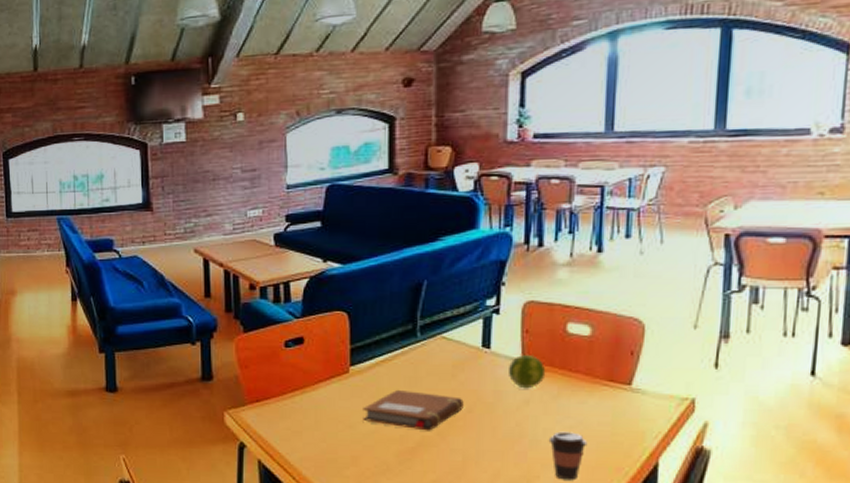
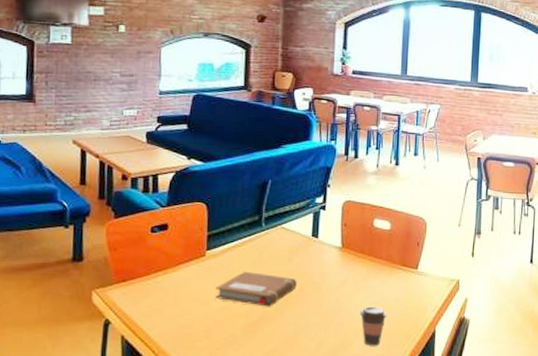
fruit: present [509,355,546,389] -> none [331,244,359,272]

